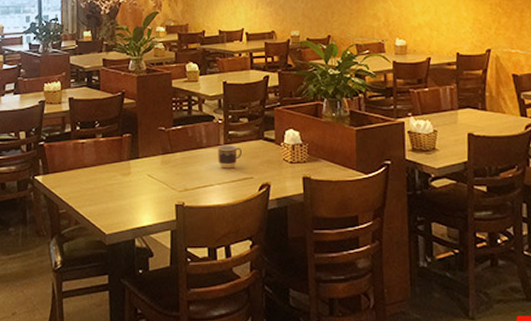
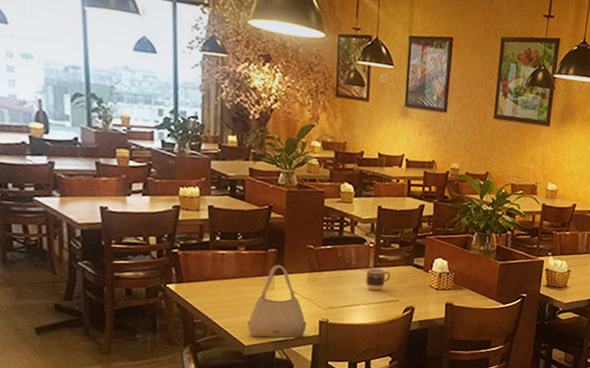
handbag: none [107,150,164,225] -> present [246,265,307,338]

